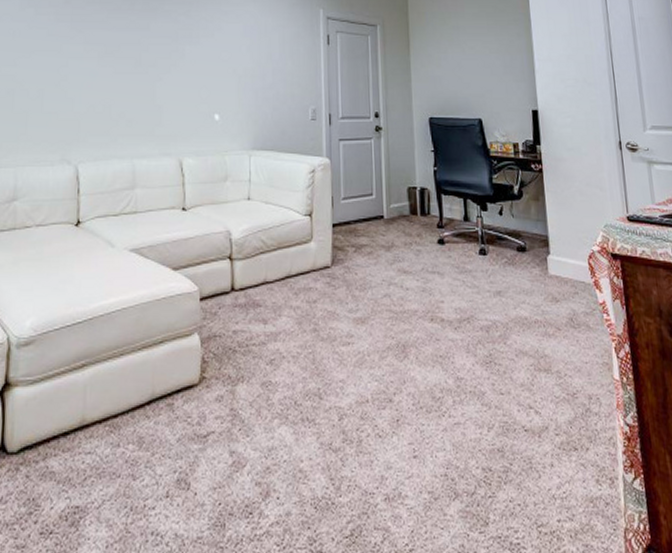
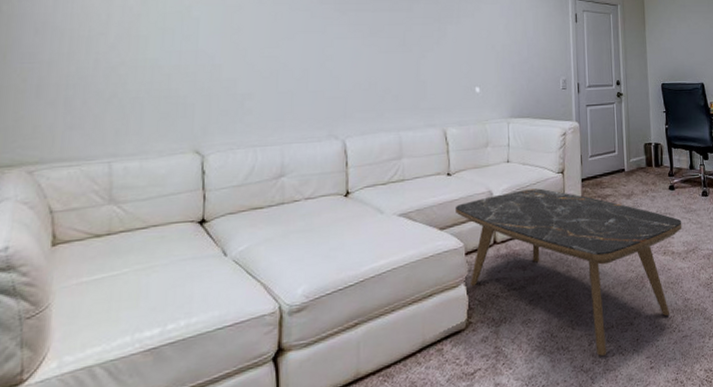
coffee table: none [189,232,454,434] -> present [455,188,682,356]

